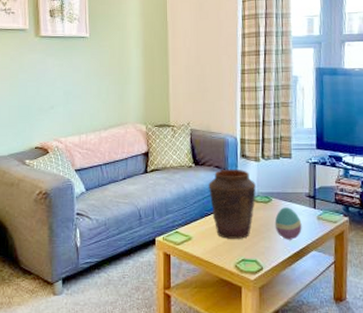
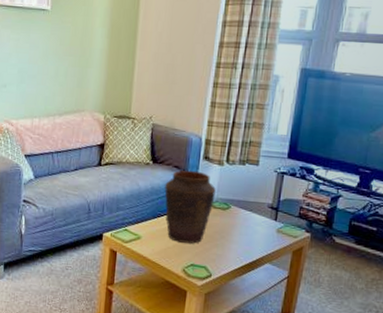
decorative egg: present [274,207,302,240] -> none [230,216,260,250]

